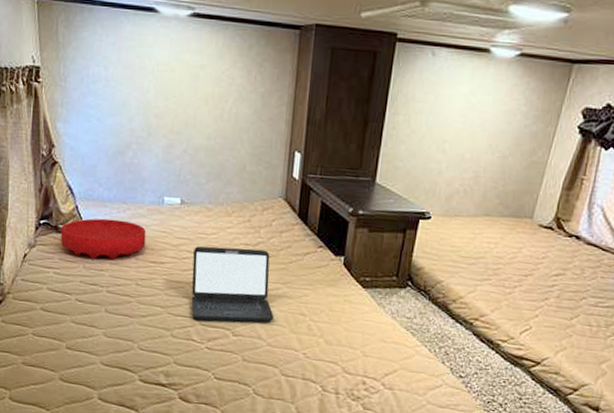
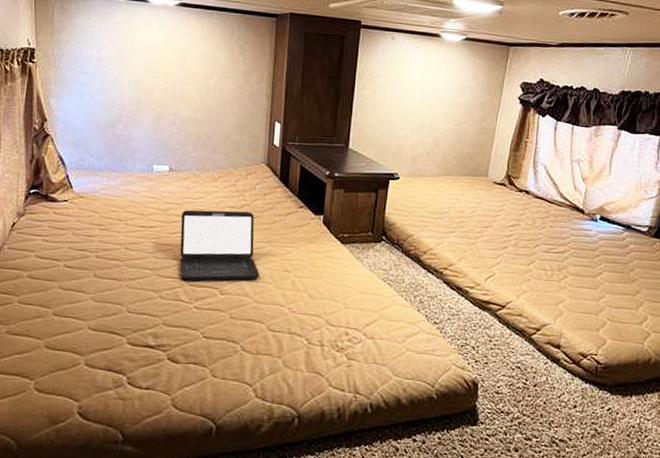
cushion: present [60,218,147,260] -> none [50,186,136,225]

